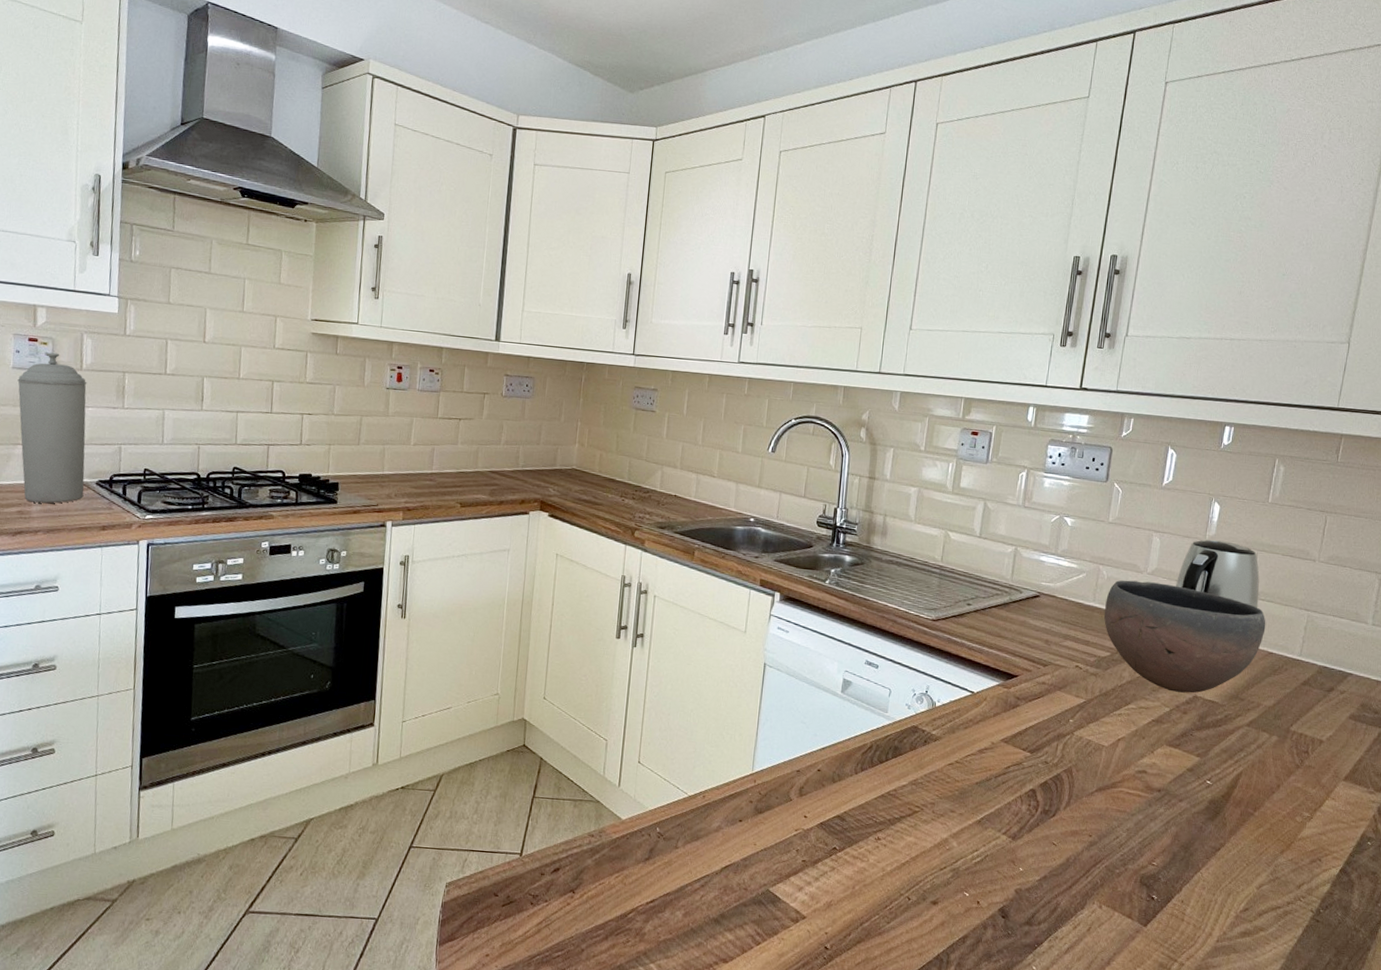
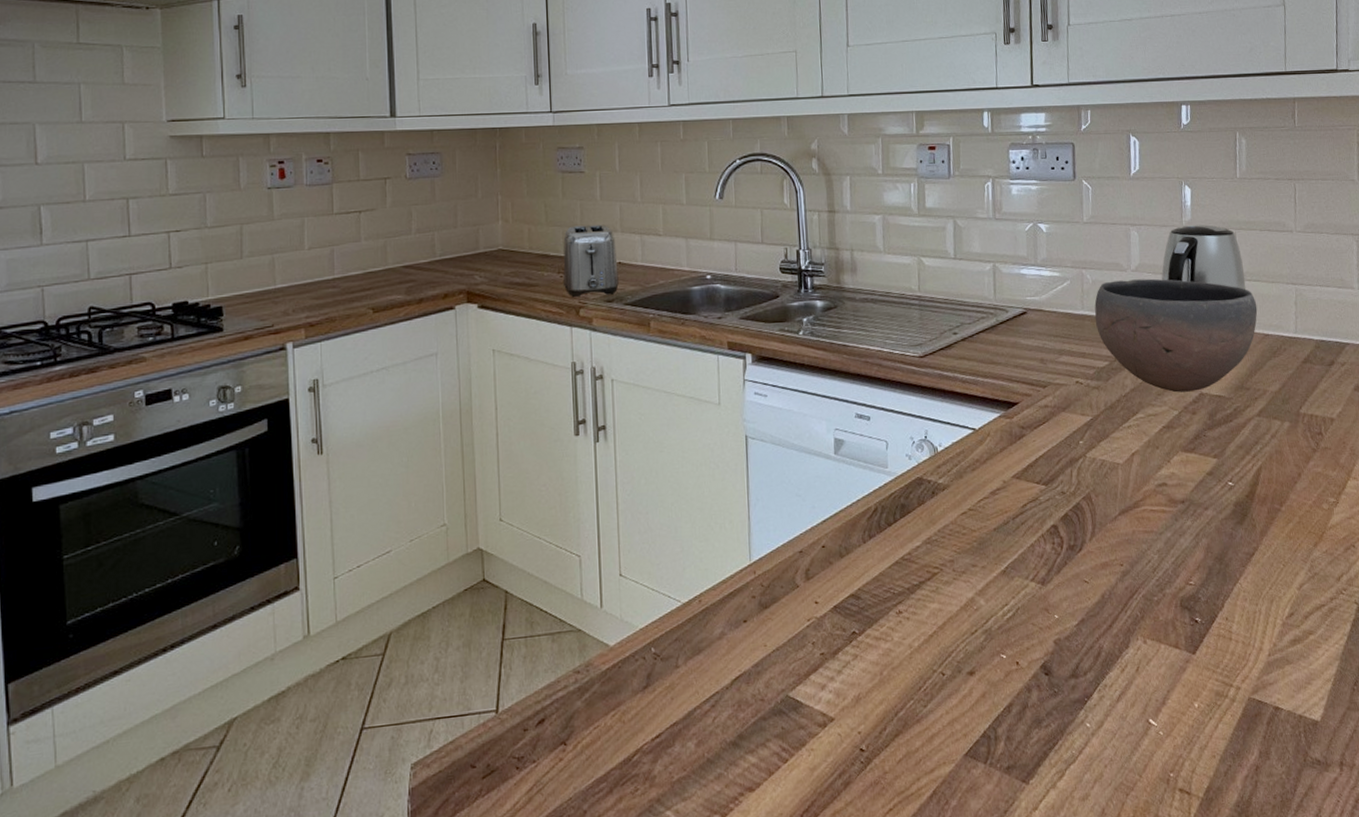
toaster: none [624,457,675,522] -> present [563,224,619,298]

